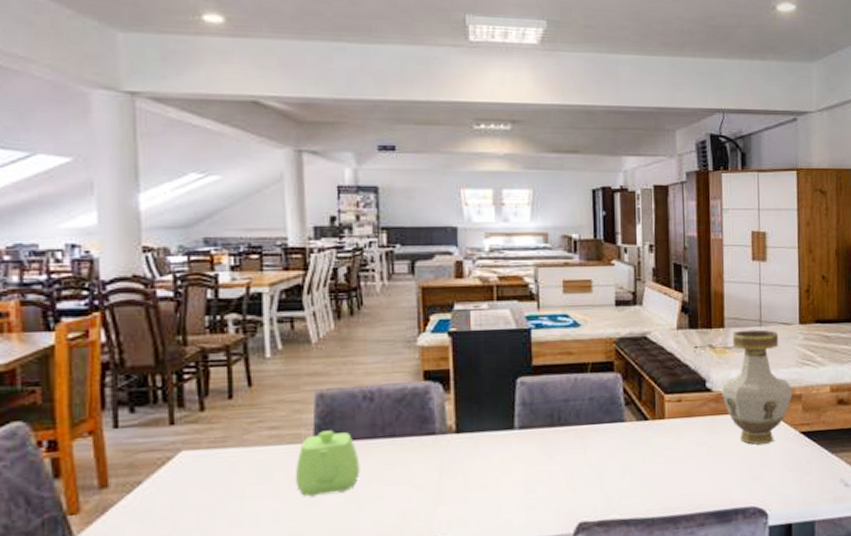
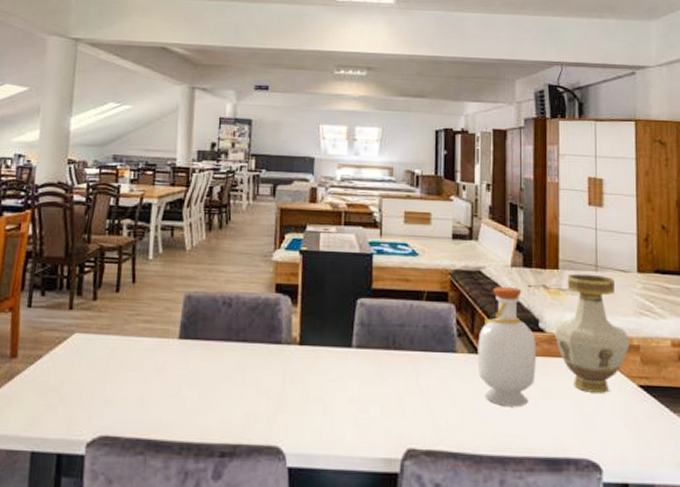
teapot: present [296,430,360,497] -> none [161,329,215,388]
bottle: none [646,350,704,469] -> present [477,287,536,407]

